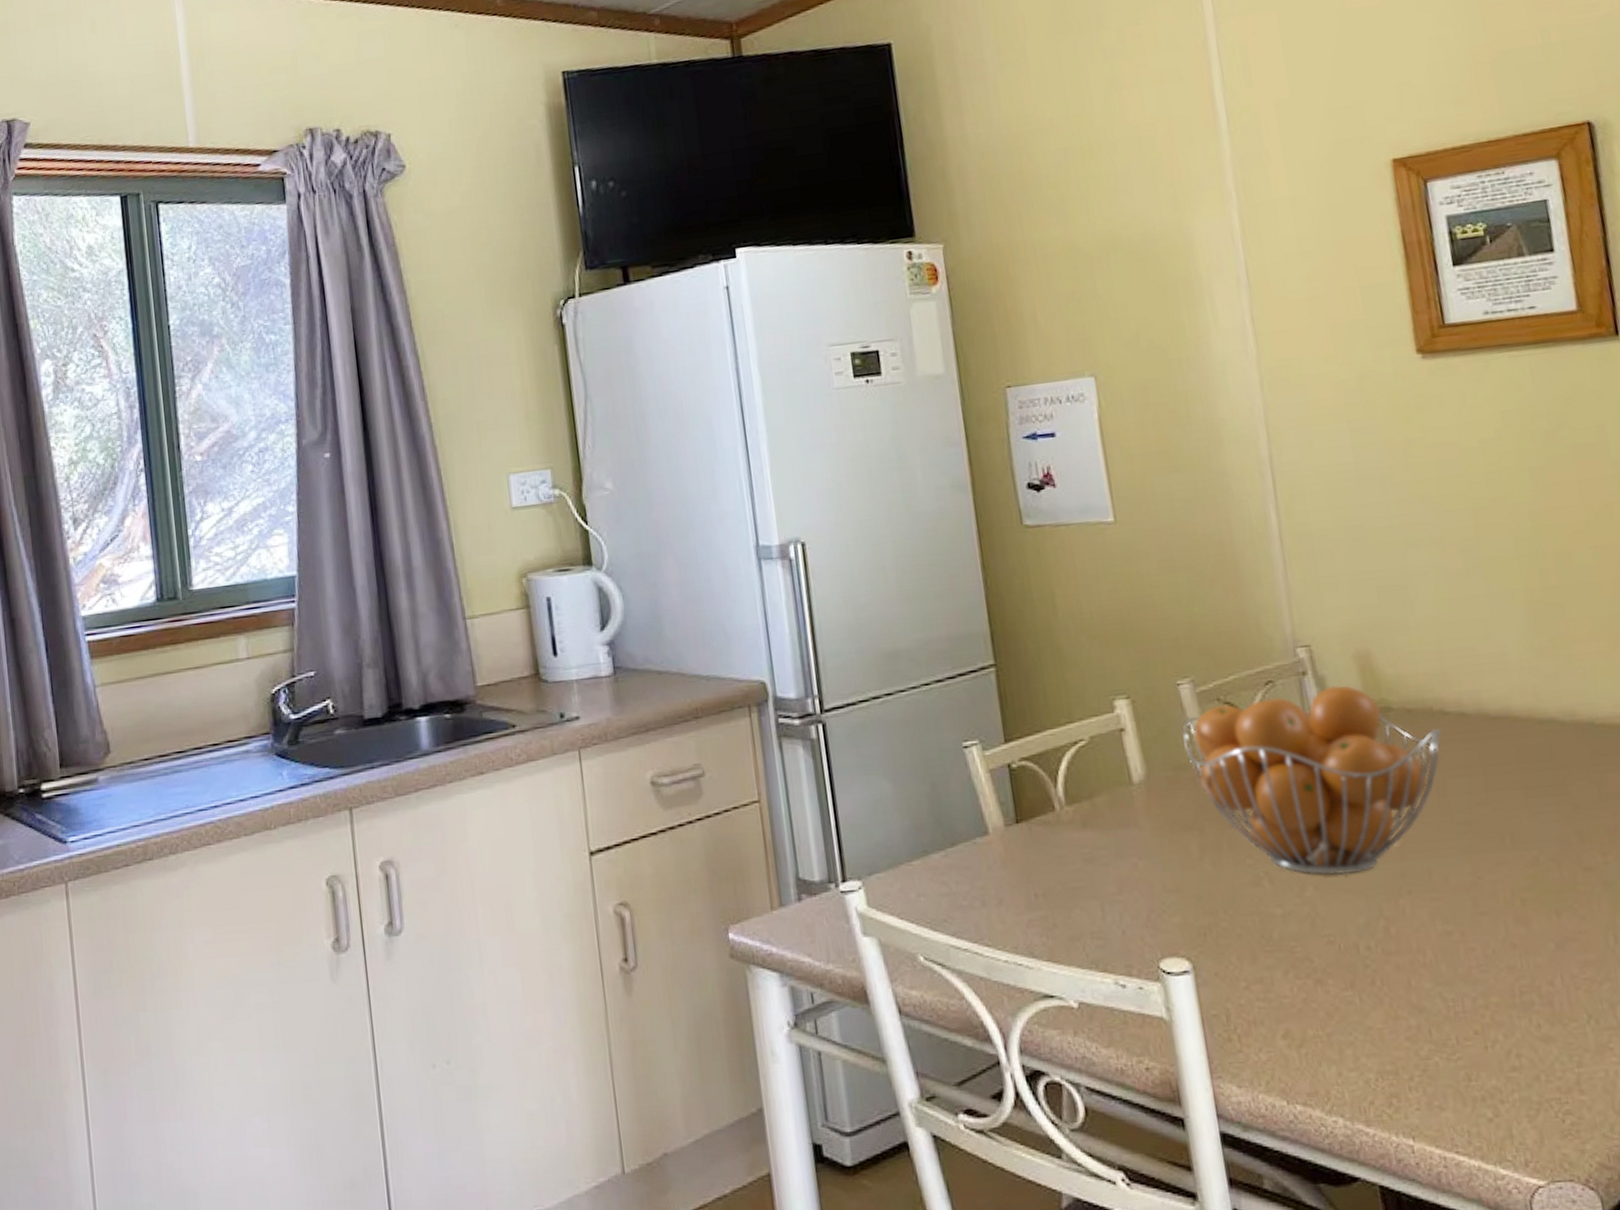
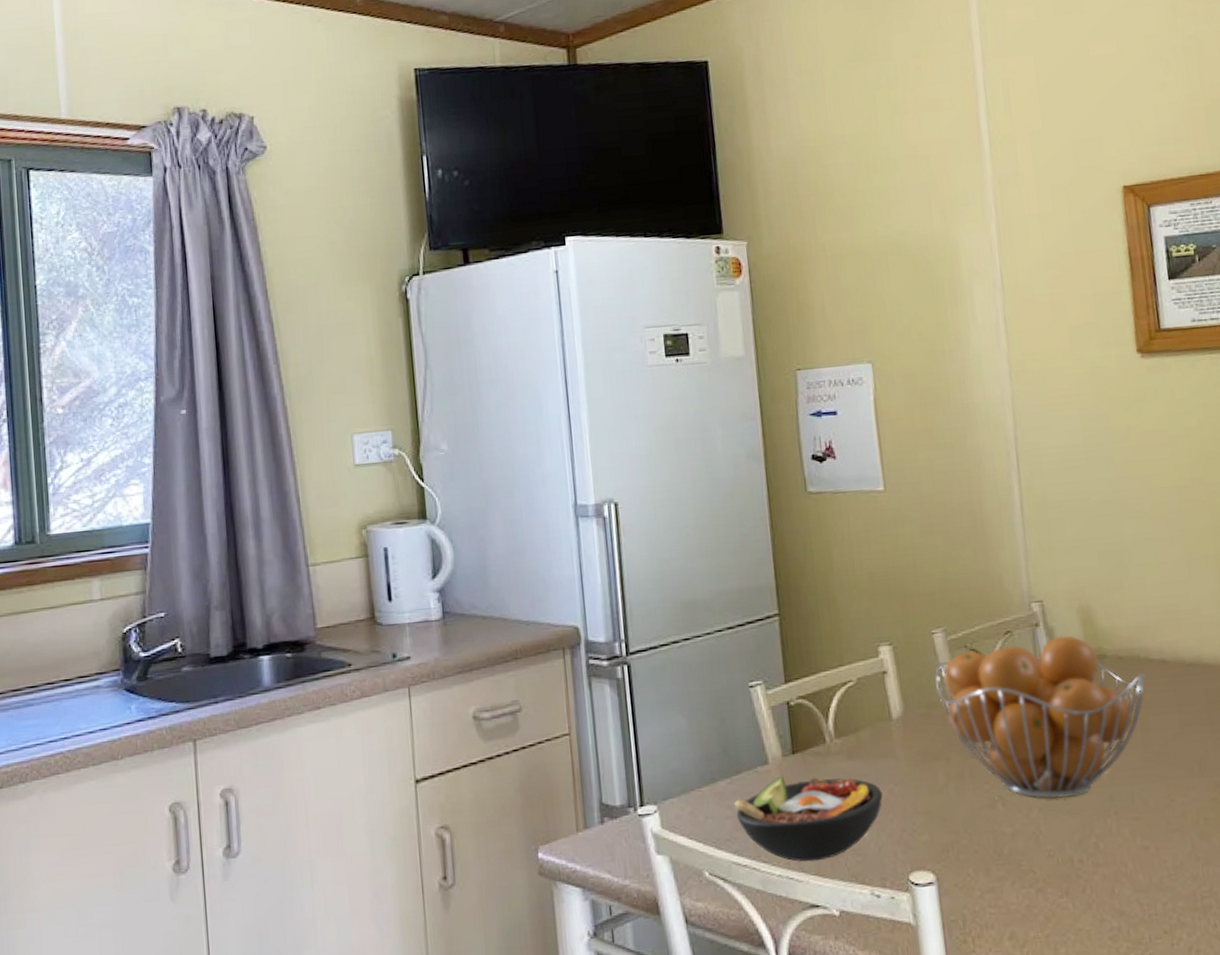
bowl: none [949,848,1125,946] -> present [733,776,883,862]

